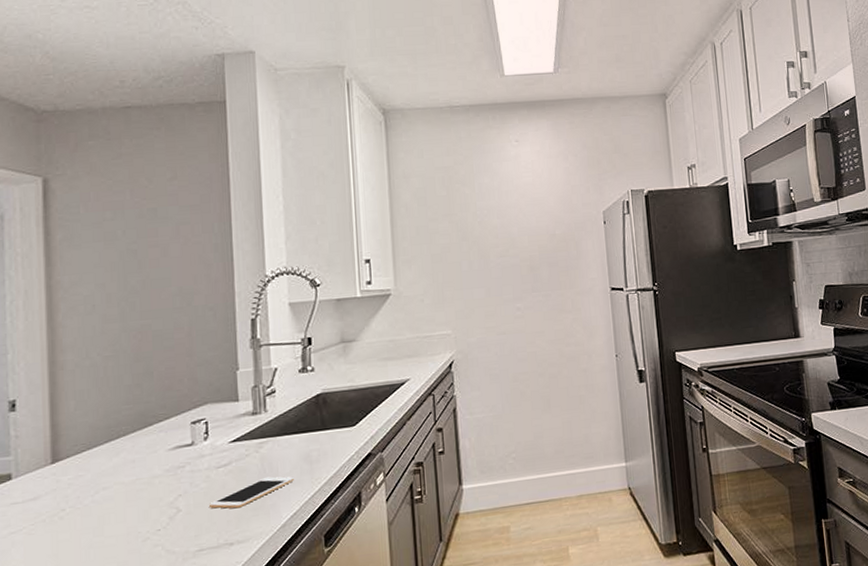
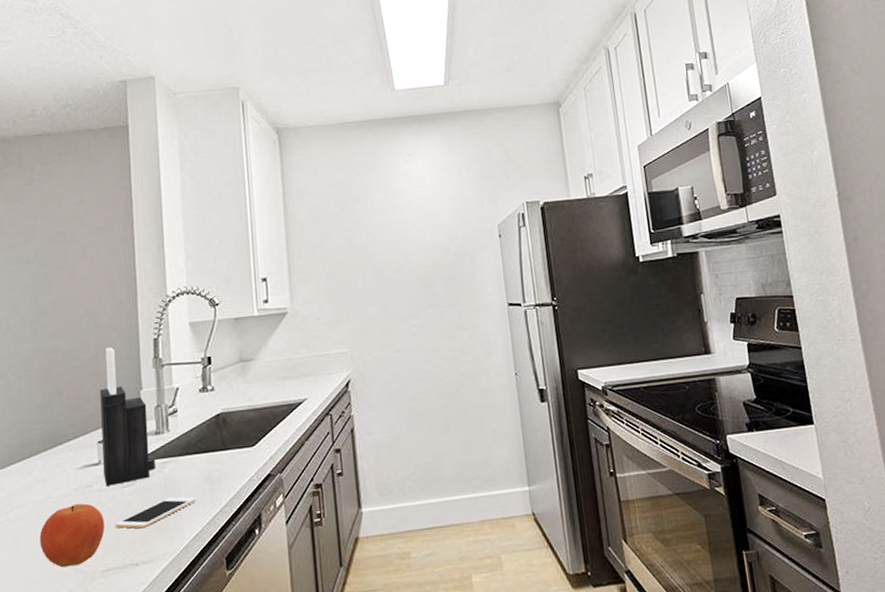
fruit: none [128,484,198,549] -> present [39,503,105,568]
knife block: none [193,327,252,467] -> present [100,347,155,486]

